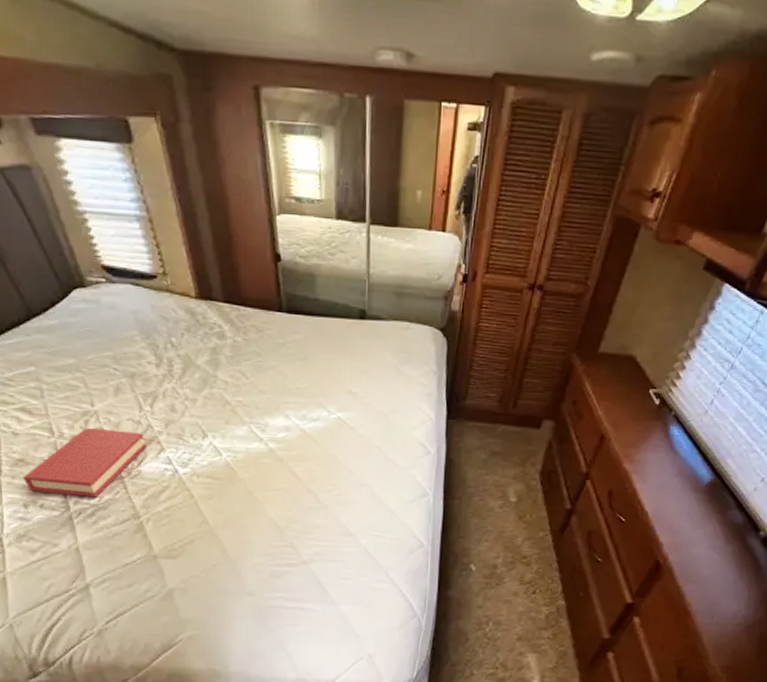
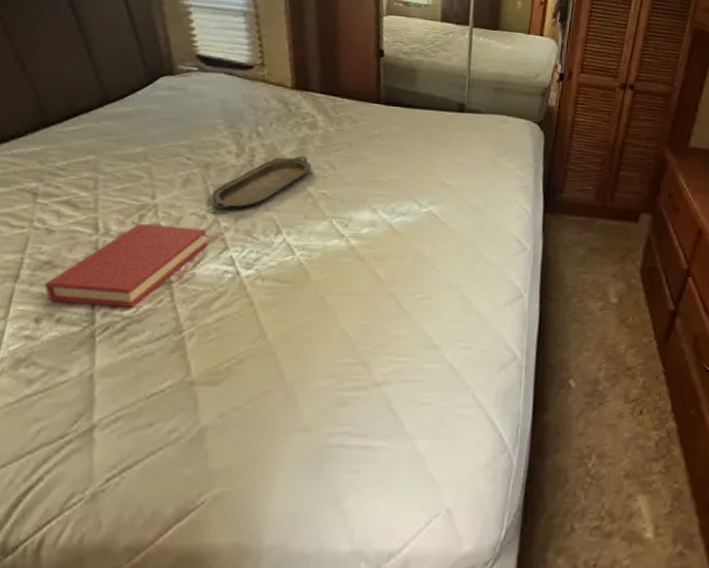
serving tray: none [141,365,225,416] -> present [211,155,311,210]

